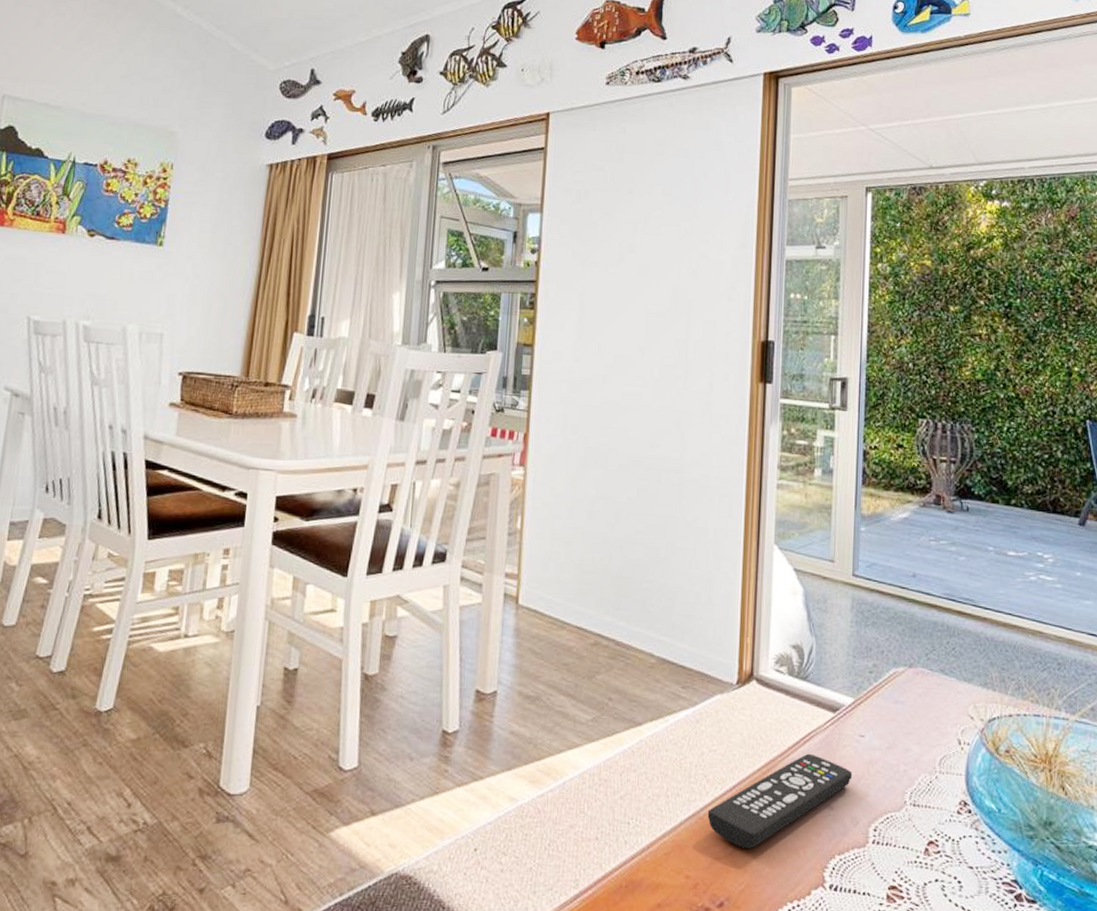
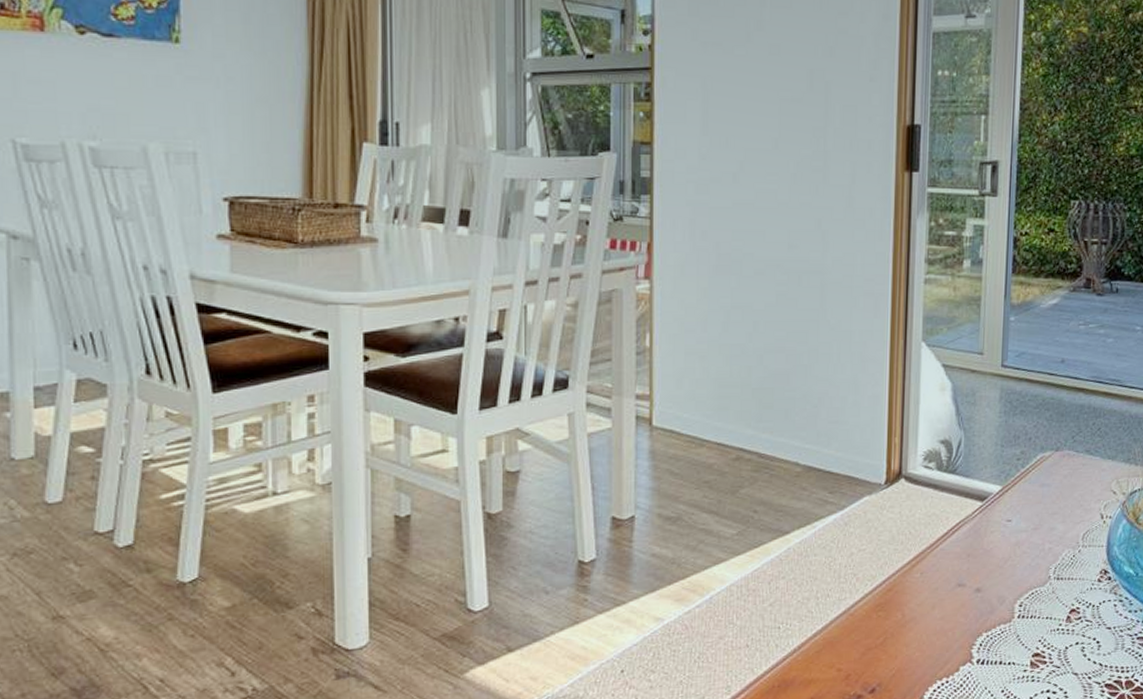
remote control: present [707,753,853,848] -> none [858,542,1000,637]

